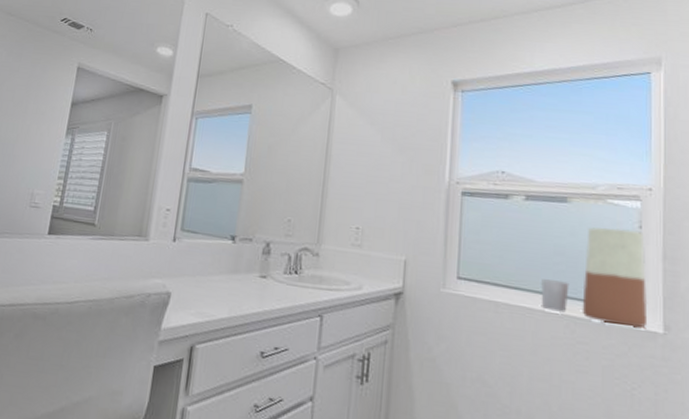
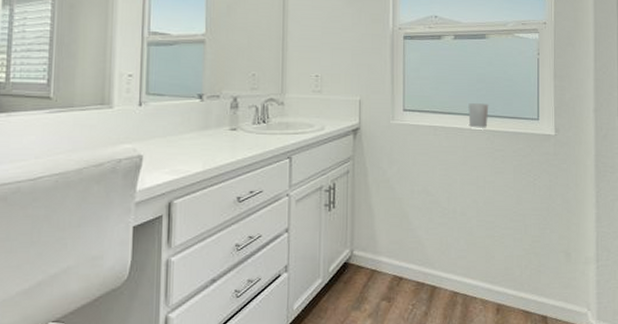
vase: present [582,227,646,328] -> none [498,57,543,133]

